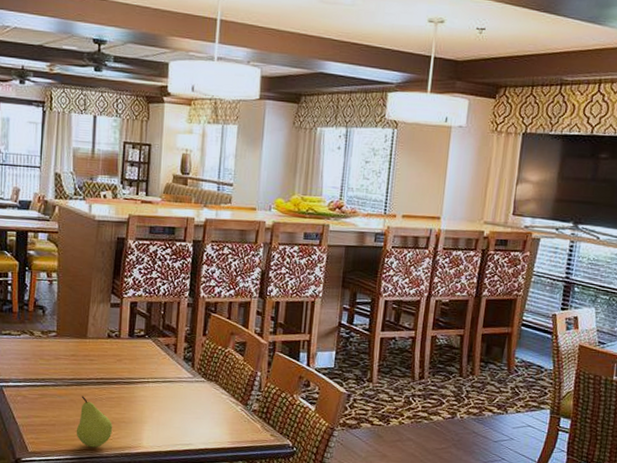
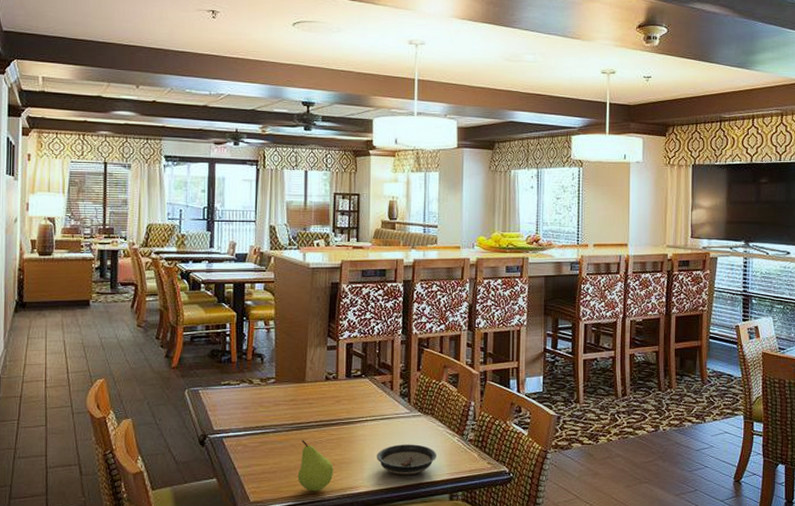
saucer: none [157,408,218,440] -> present [377,444,437,476]

